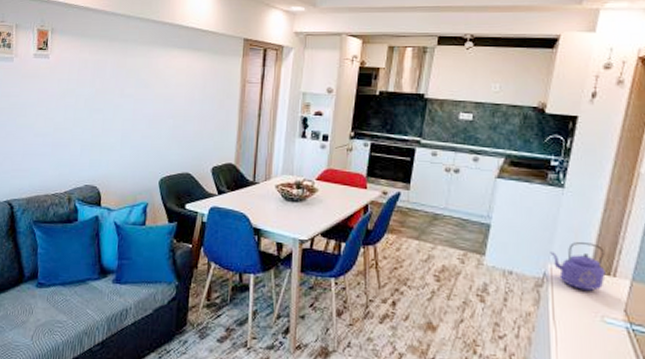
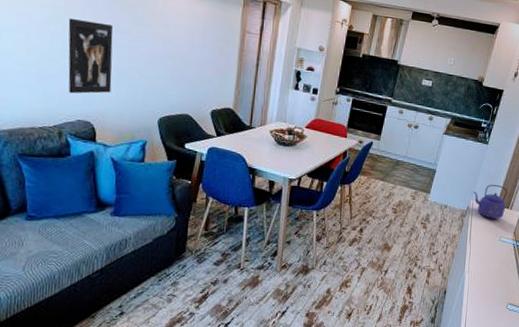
wall art: none [78,88,119,160] -> present [68,18,114,94]

